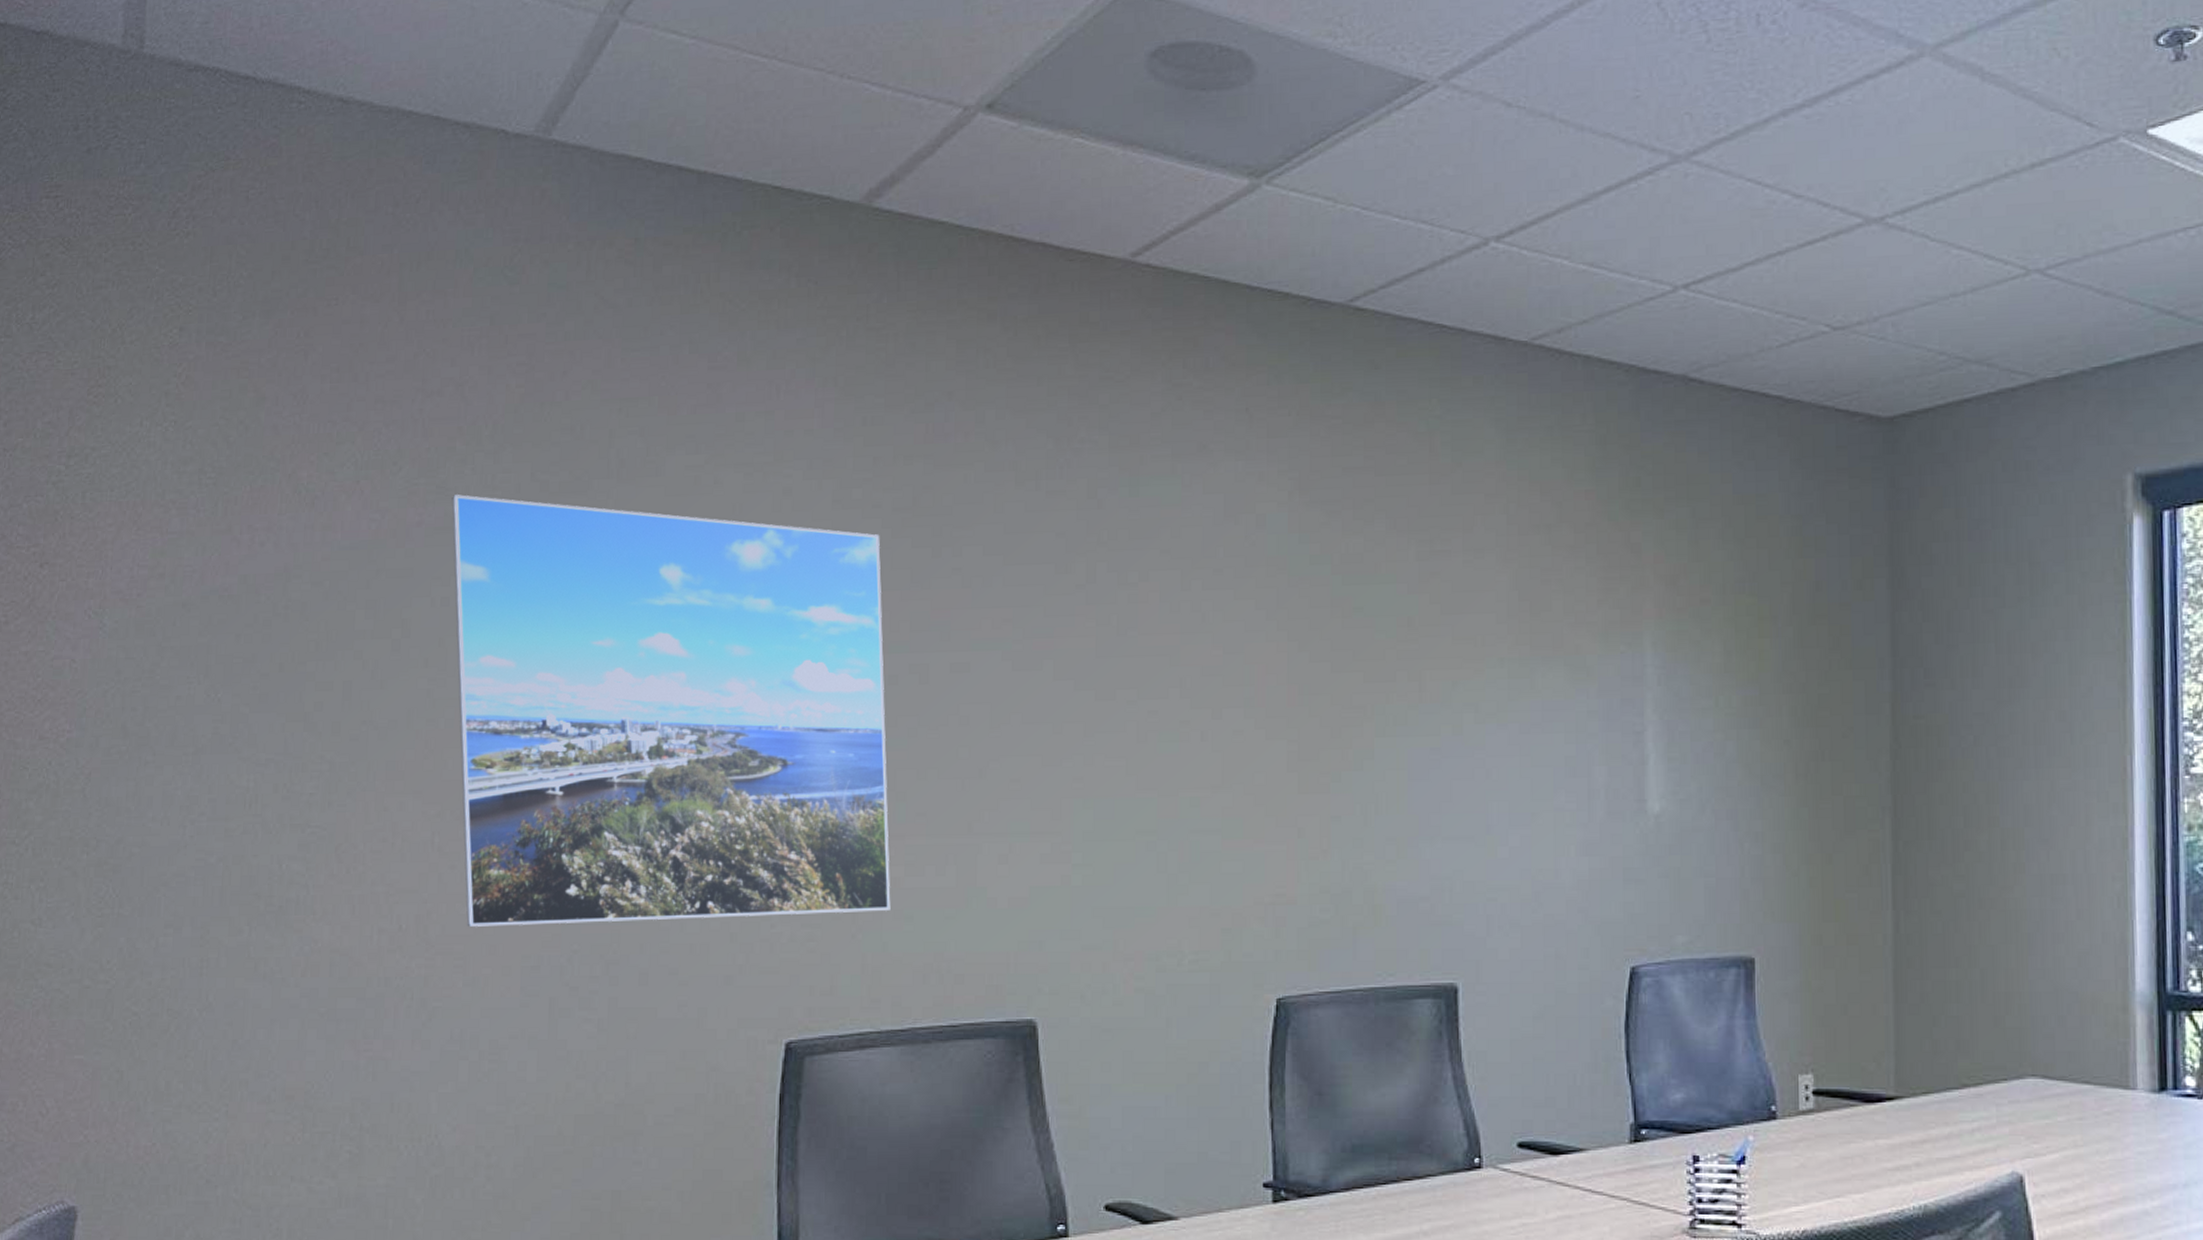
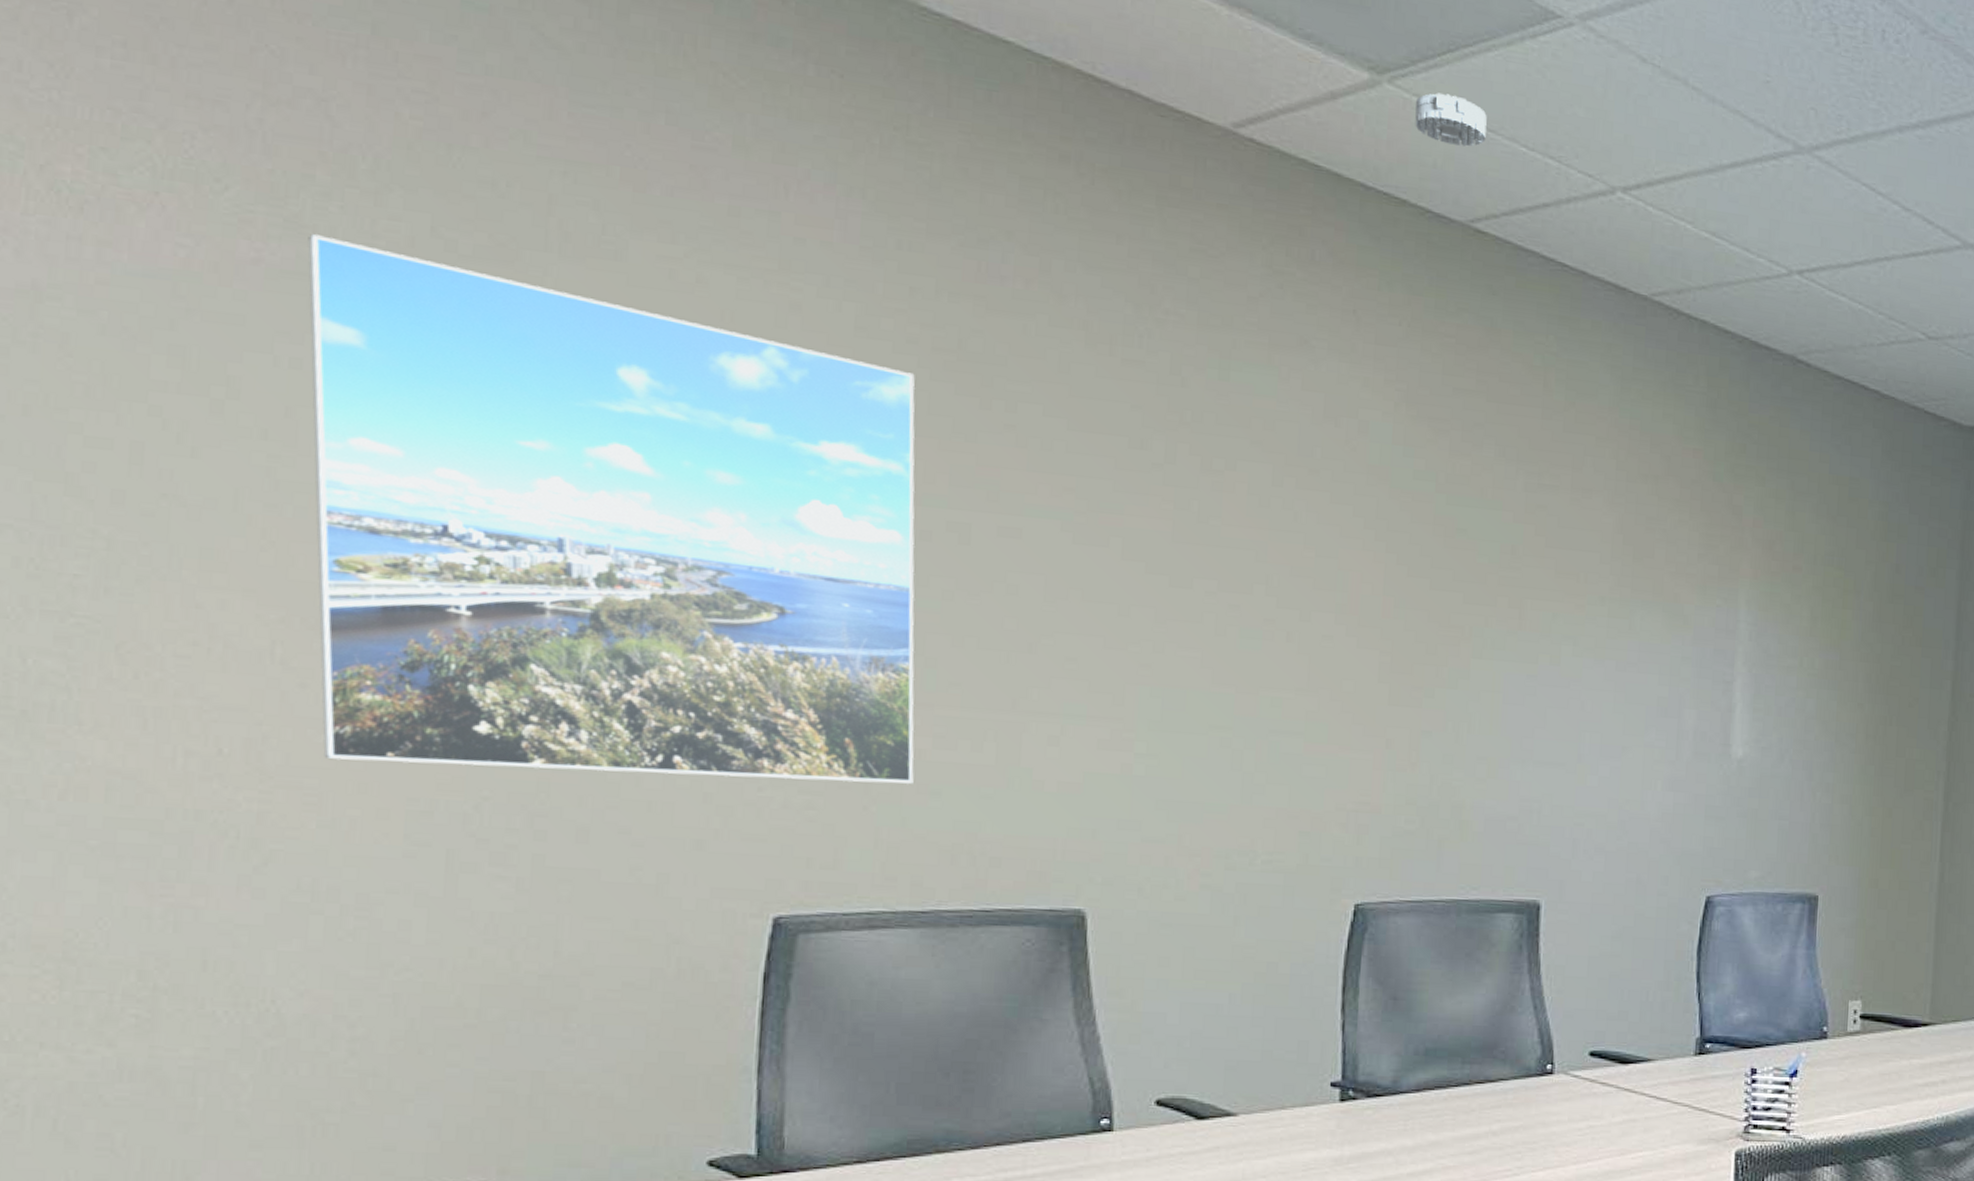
smoke detector: none [1292,181,1360,230] -> present [1415,92,1487,147]

